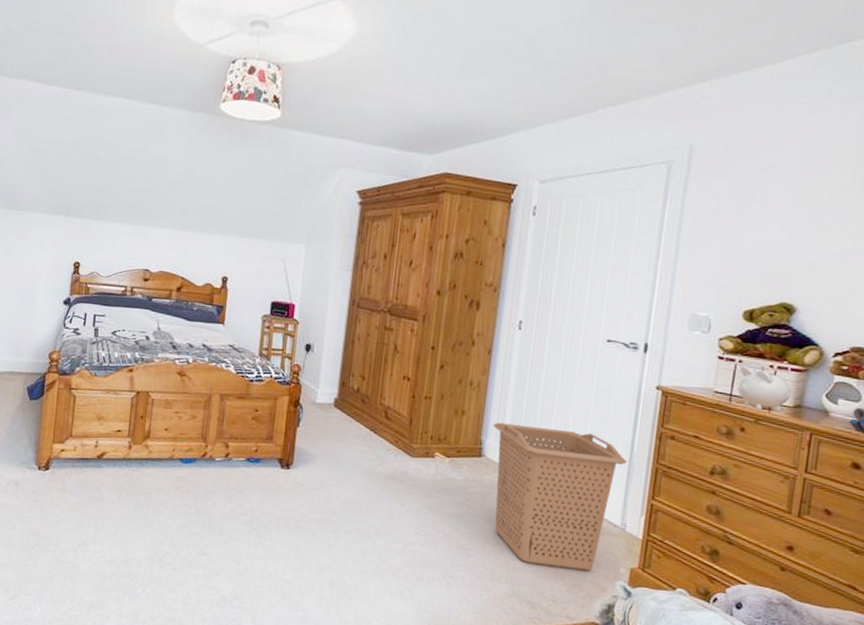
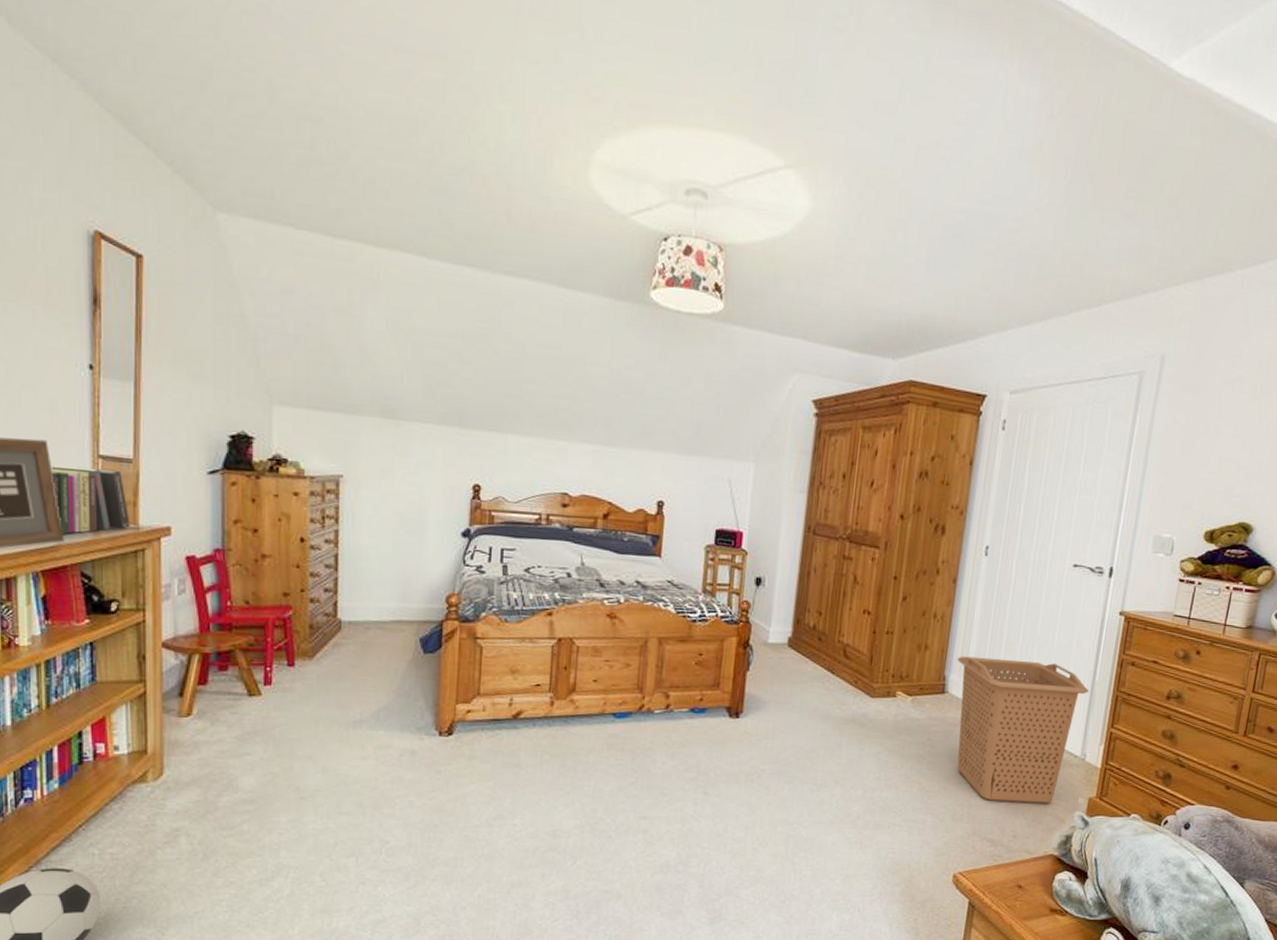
piggy bank: present [737,366,791,412] -> none [1195,588,1245,633]

